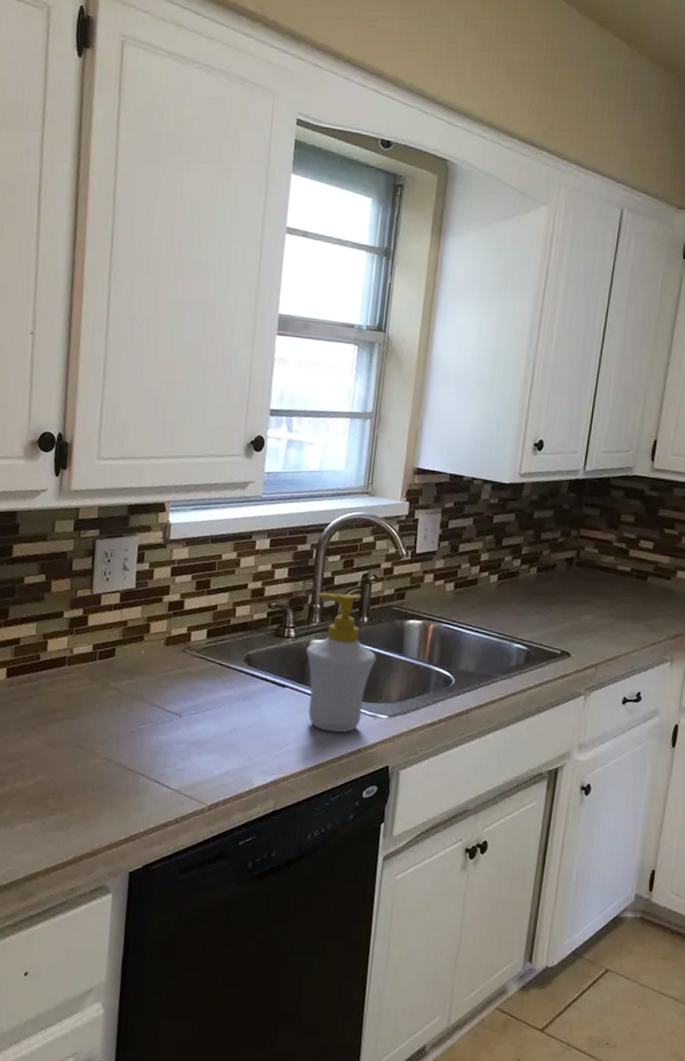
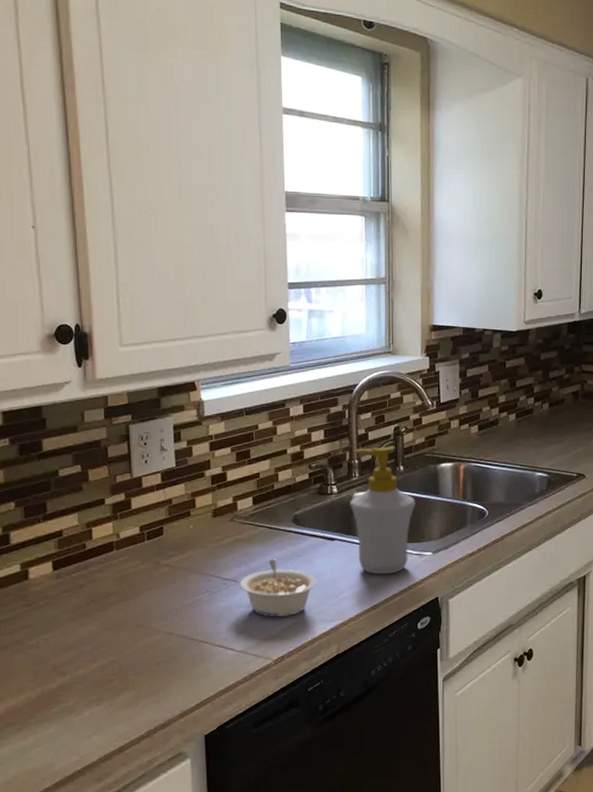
legume: none [183,698,262,761] -> present [239,559,317,618]

